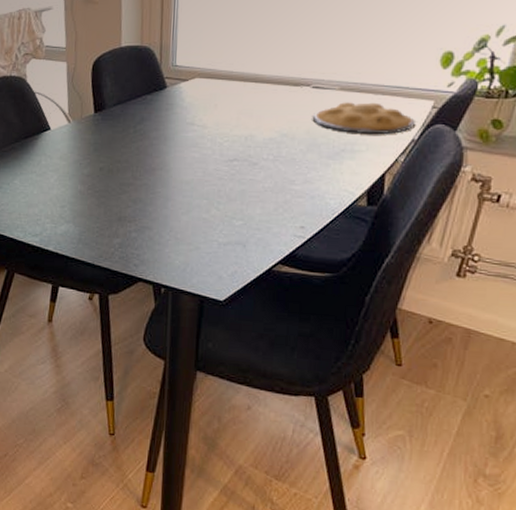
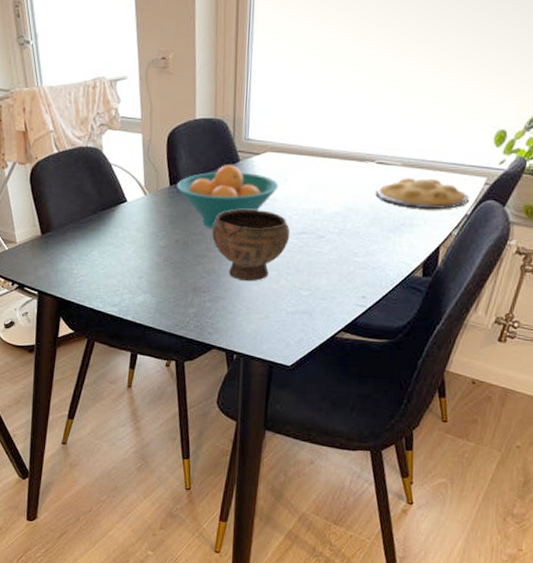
fruit bowl: none [101,90,207,157] -> present [176,164,278,229]
bowl: none [137,136,221,211] -> present [211,209,290,282]

